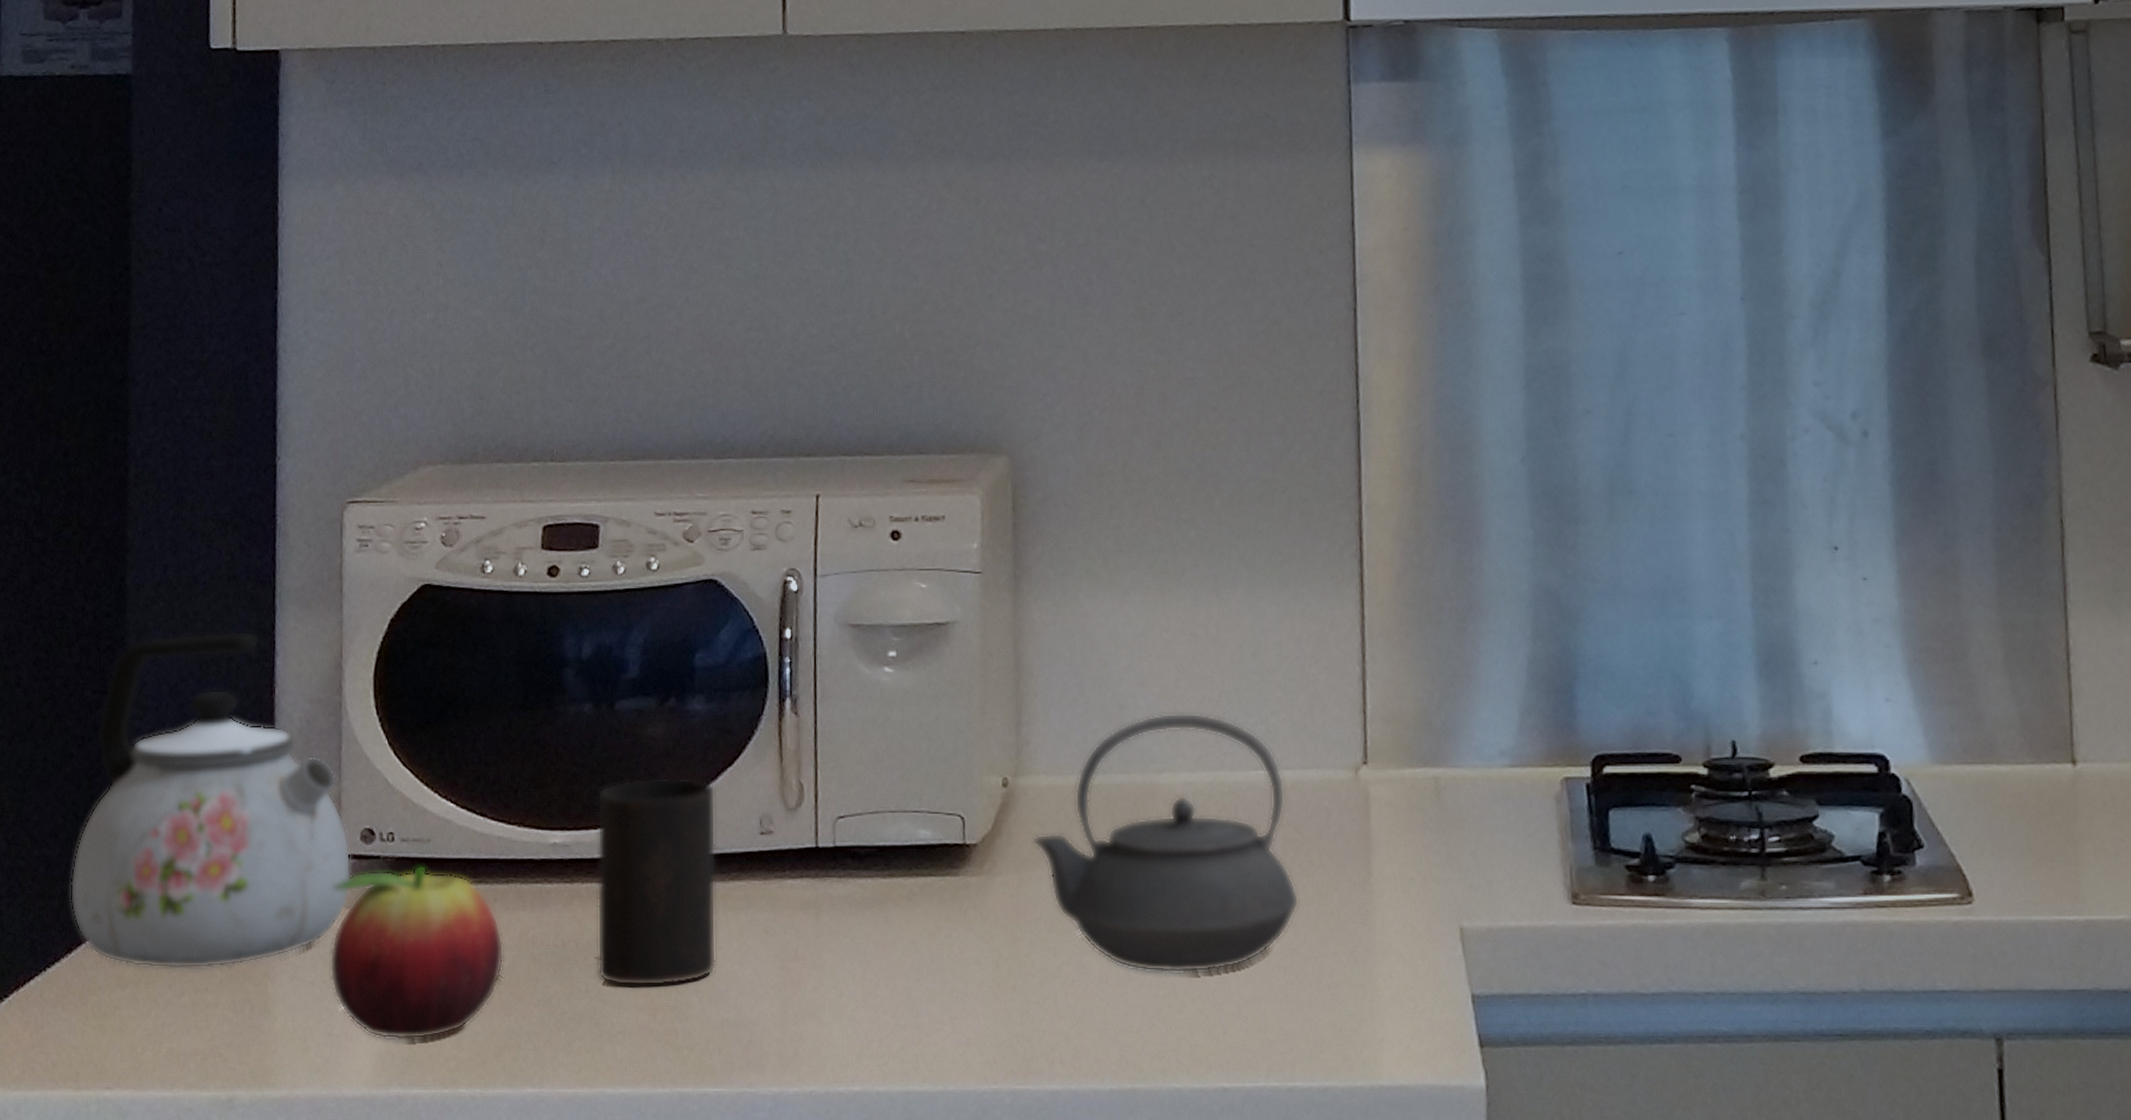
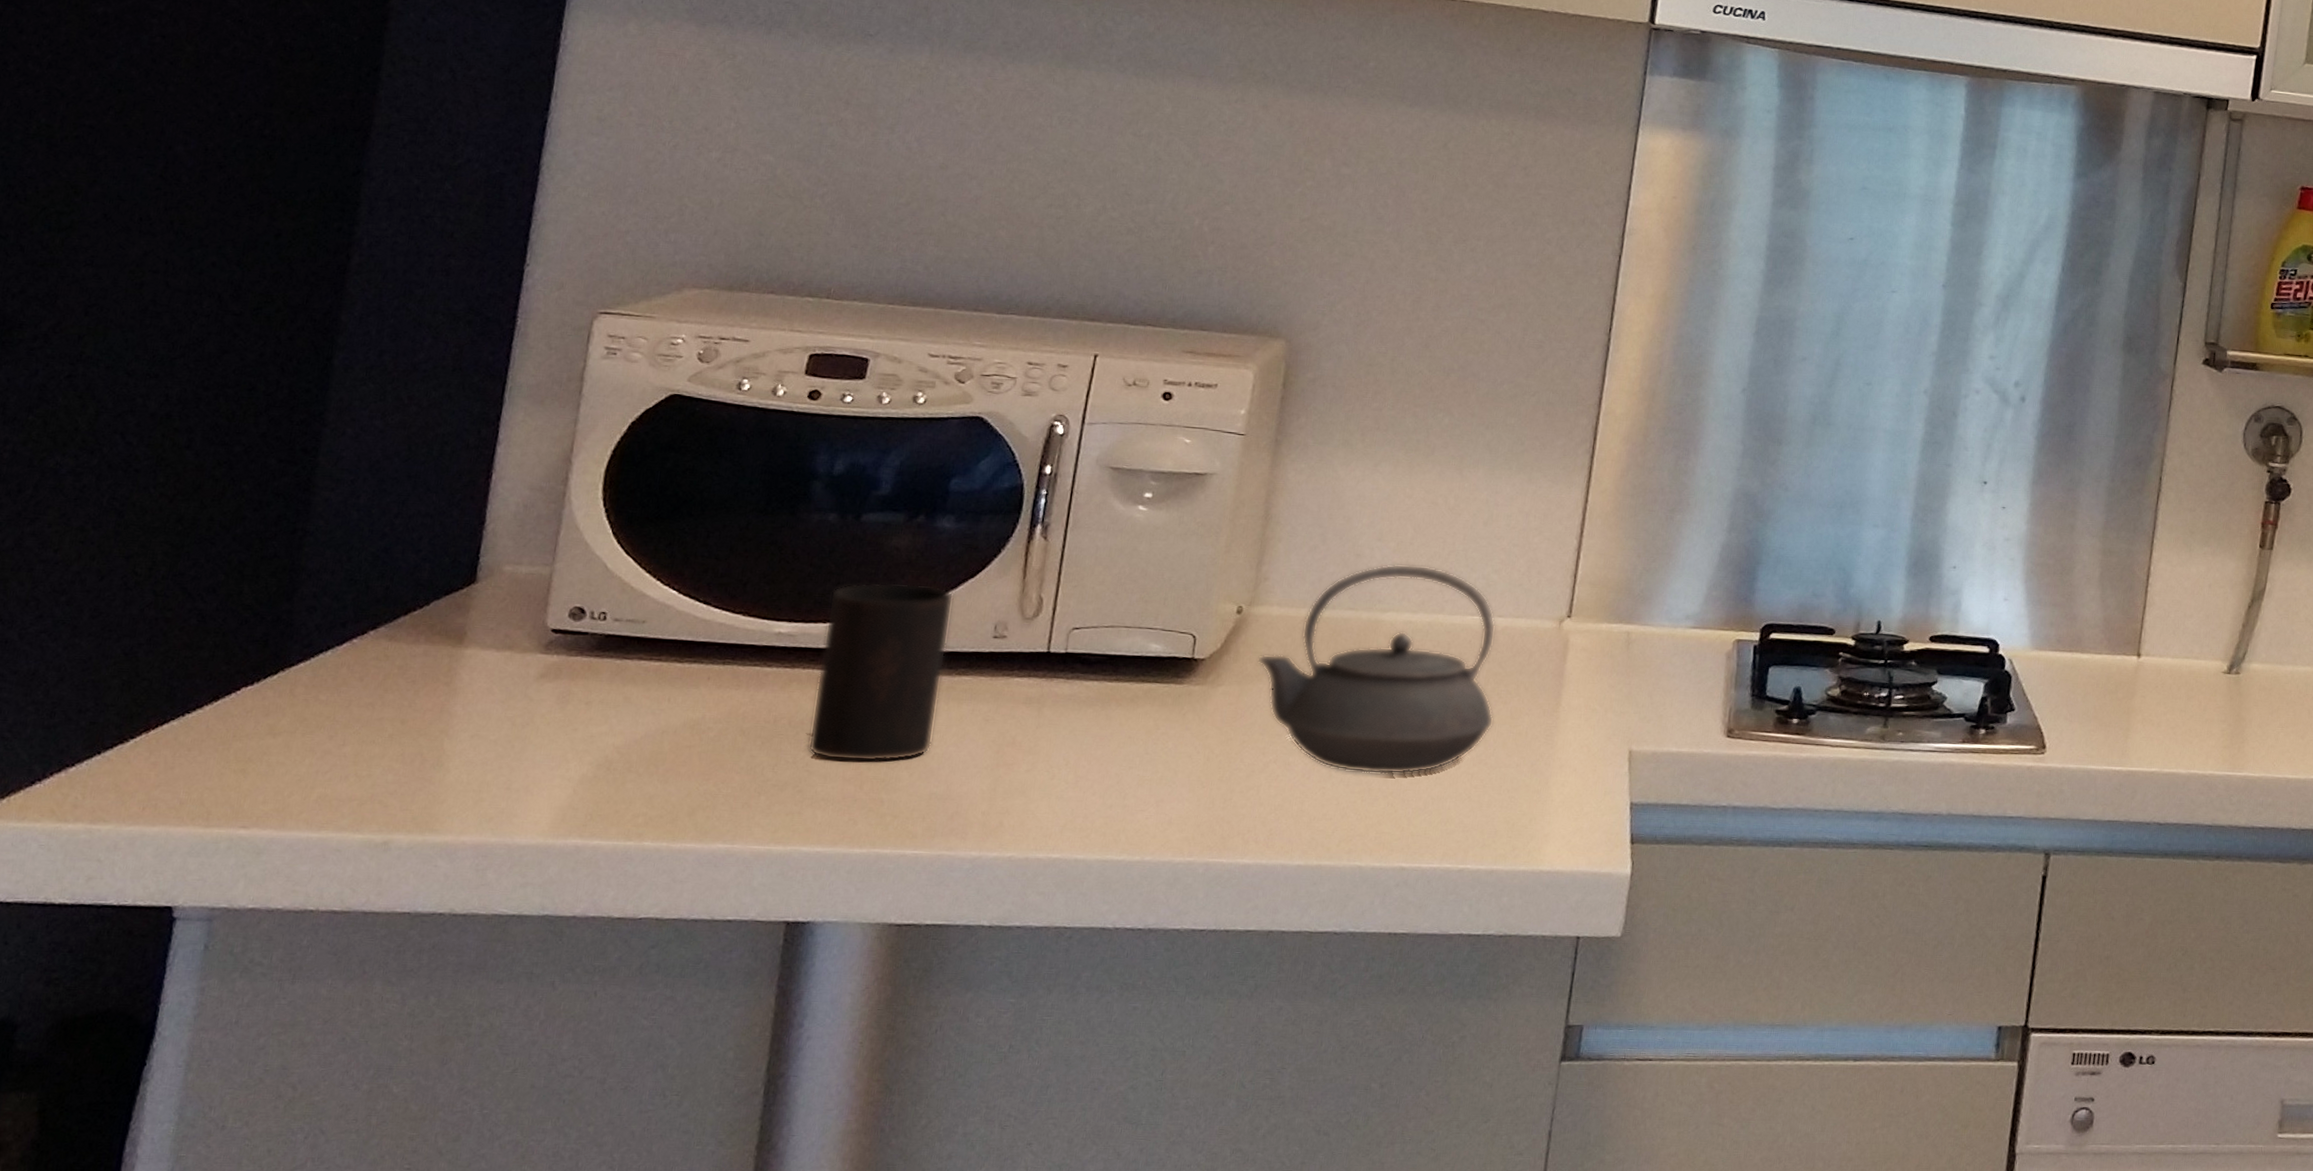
kettle: present [70,631,351,969] -> none [223,415,556,723]
fruit: present [330,867,504,1040] -> none [516,644,712,797]

